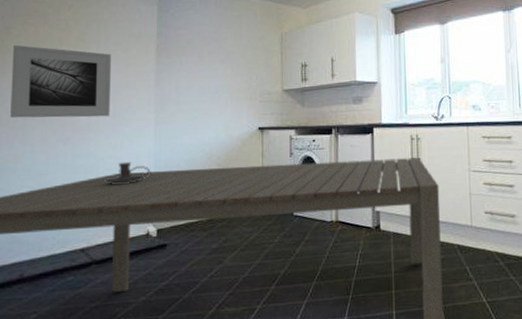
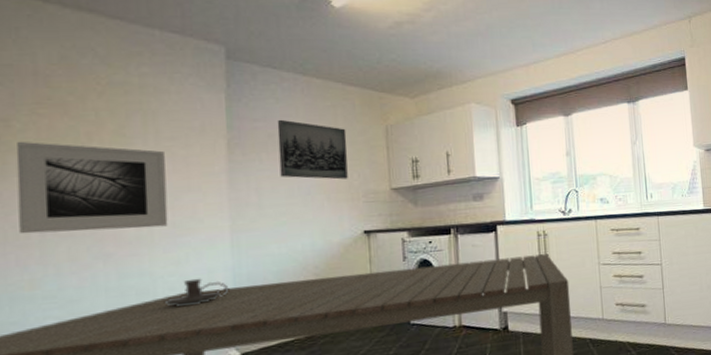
wall art: none [195,27,249,81] -> present [277,119,348,180]

